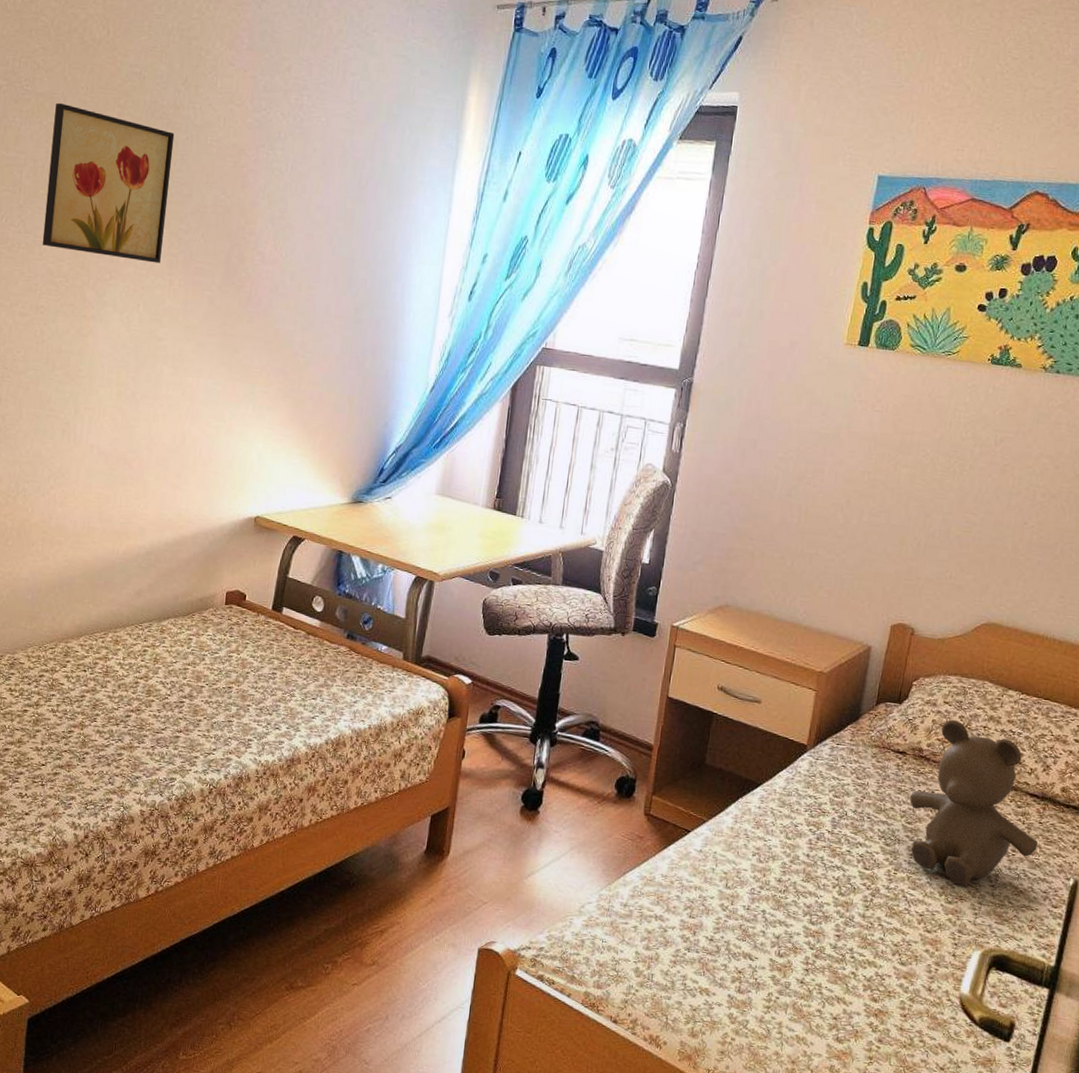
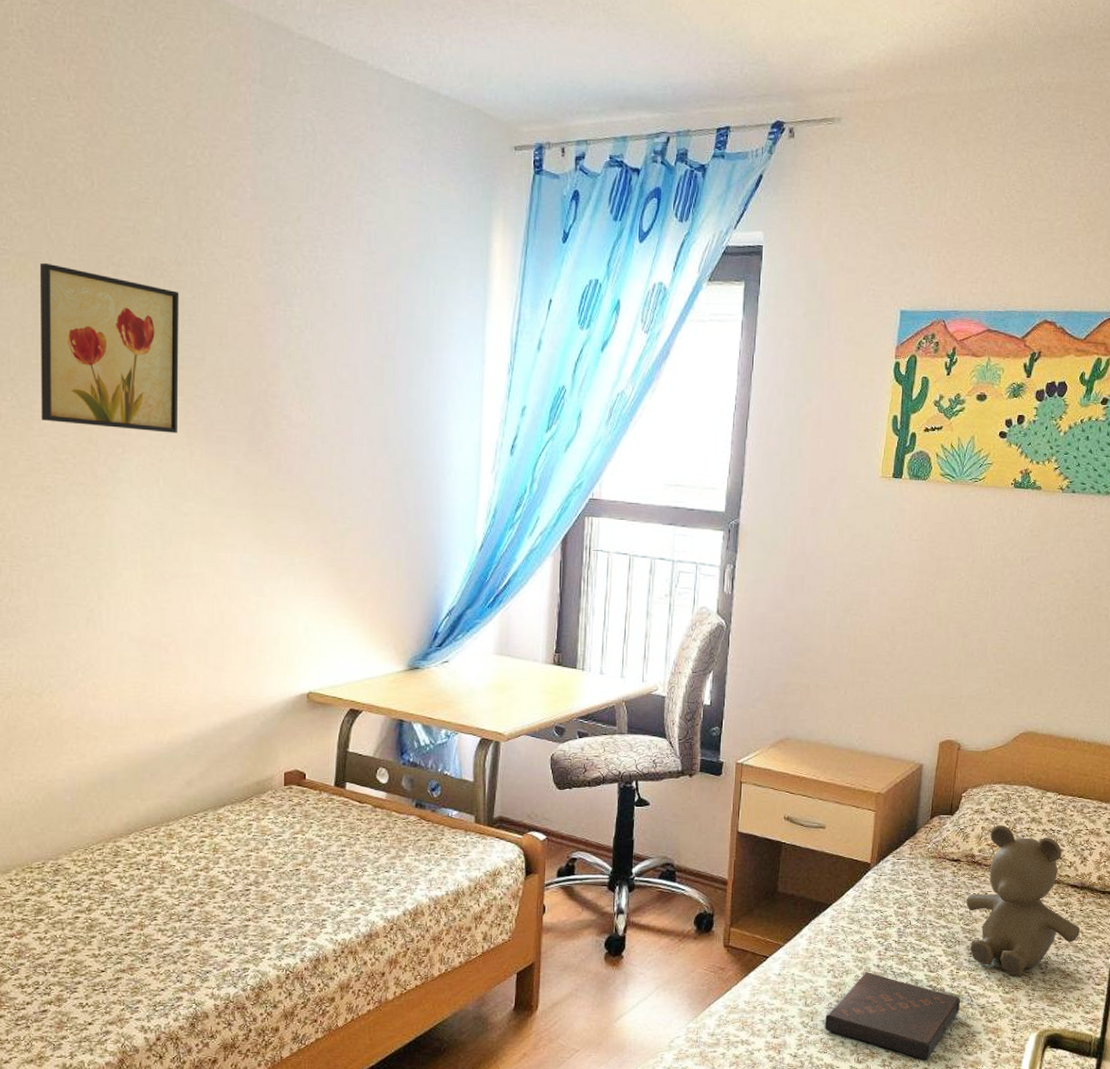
book: none [745,860,898,964] -> present [825,972,961,1061]

